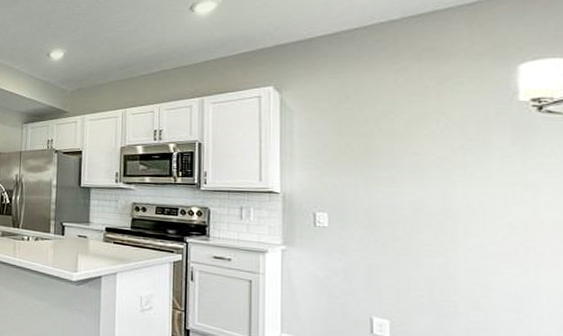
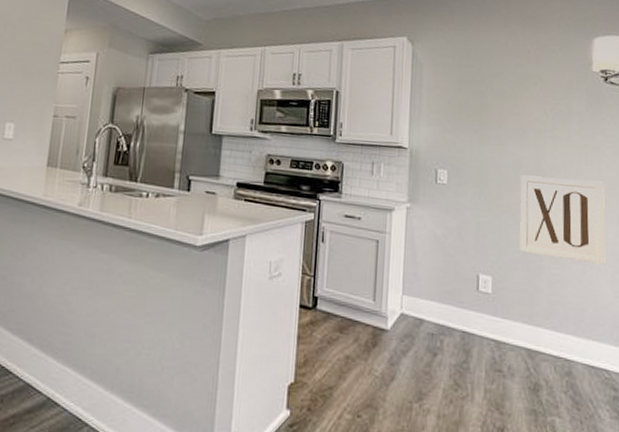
wall art: none [422,216,549,314] -> present [519,175,606,265]

